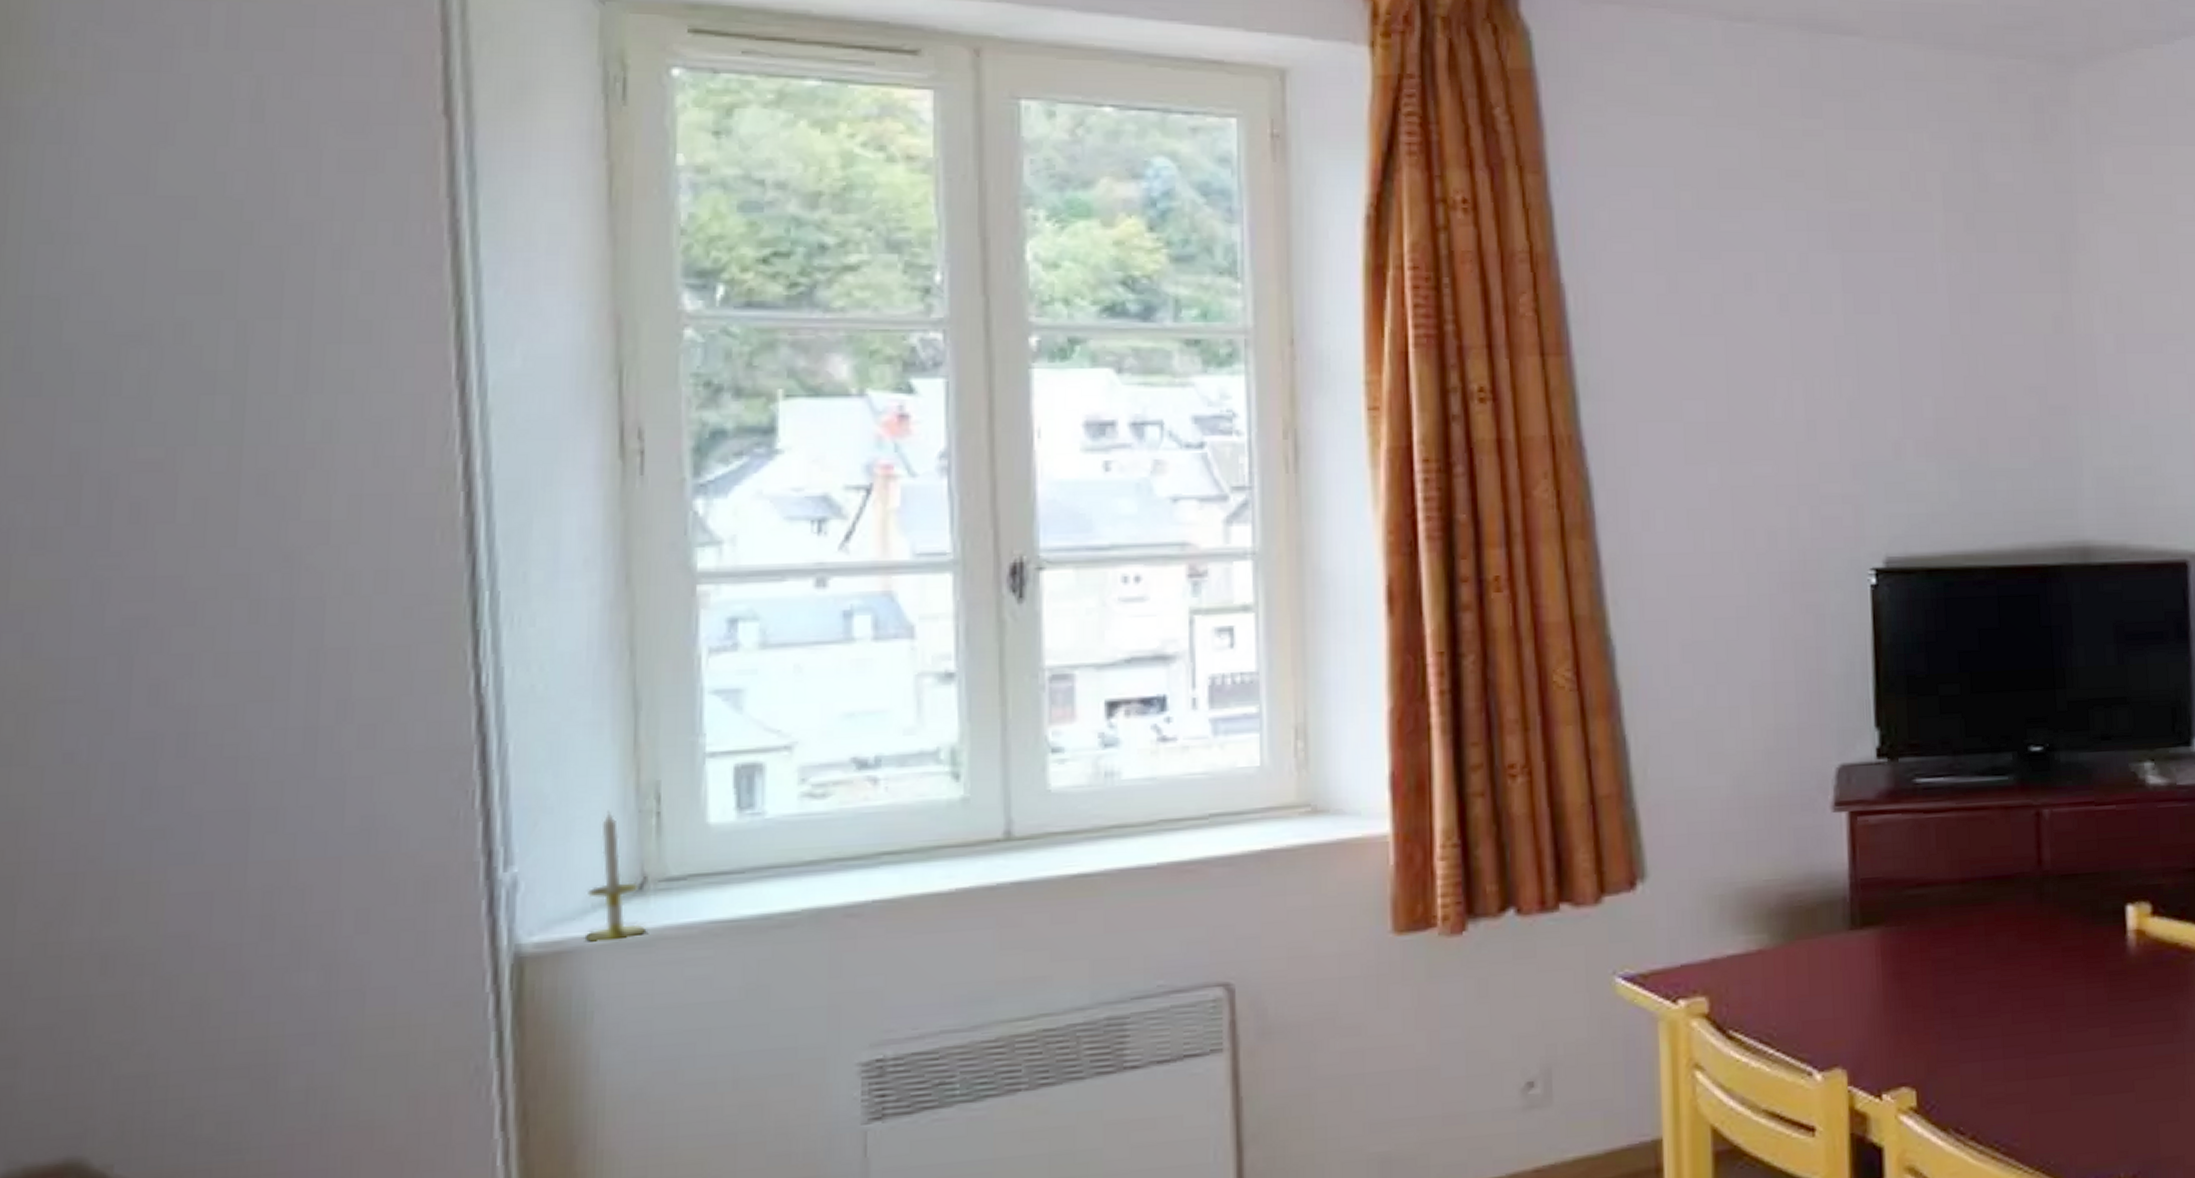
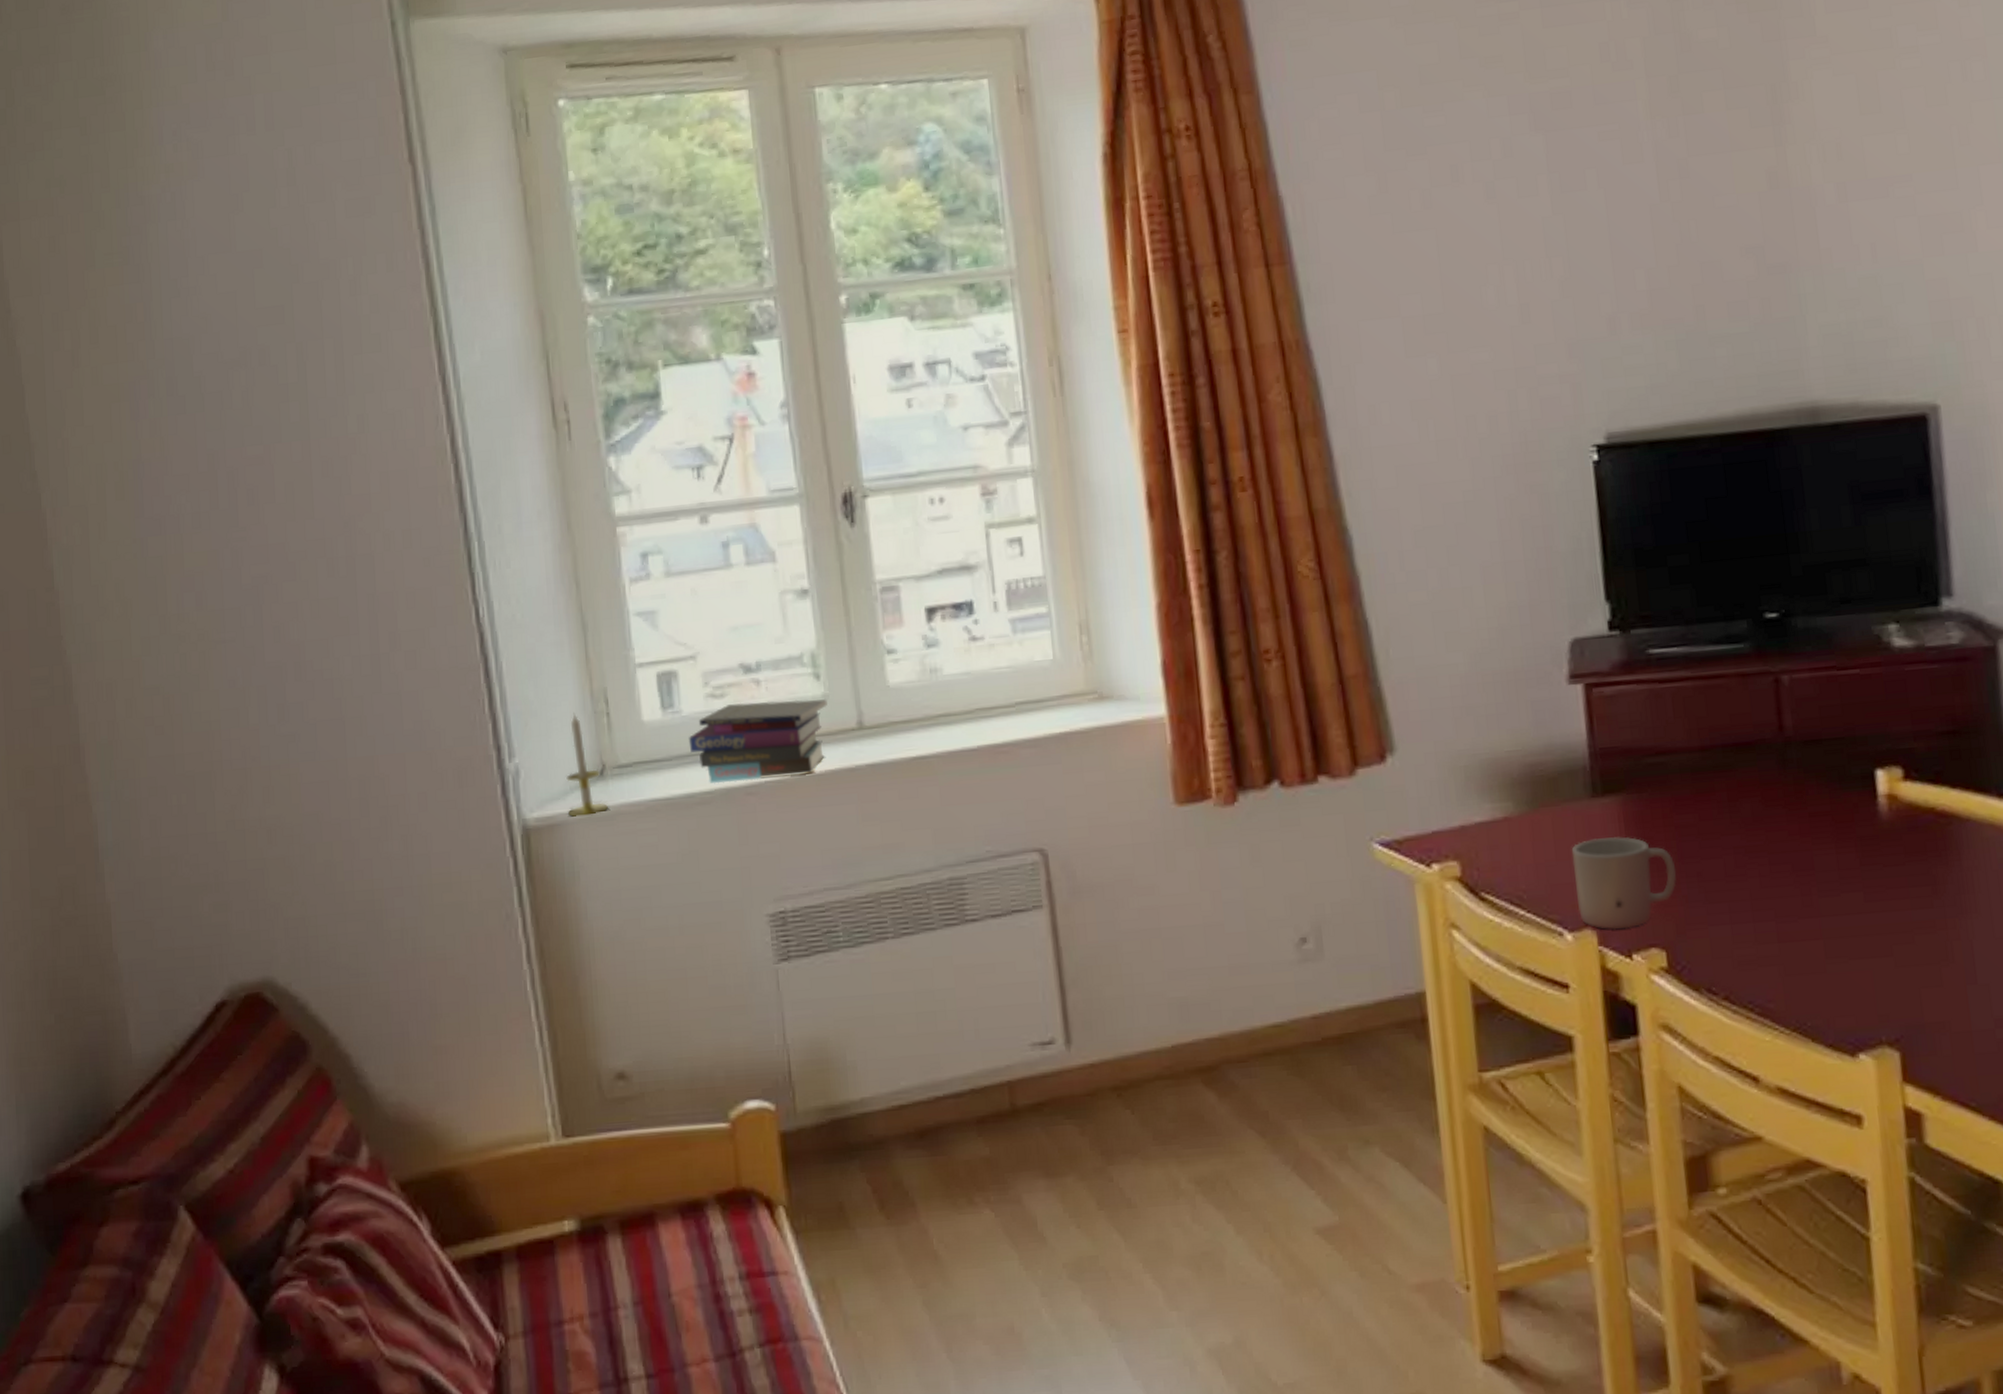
books: none [771,803,967,903] -> present [688,699,827,784]
mug: none [1826,971,1931,1069] -> present [1571,837,1677,930]

